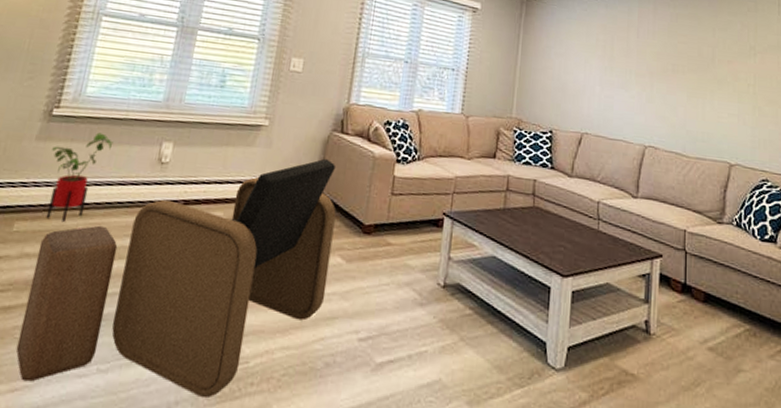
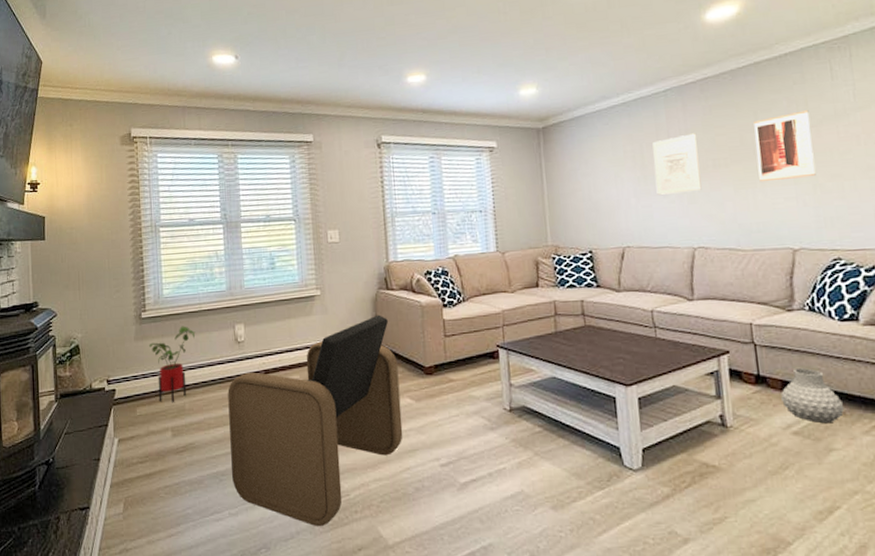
stool: present [15,225,118,382] -> none [160,401,225,528]
wall art: none [620,35,662,91] -> present [652,133,702,195]
vase: none [702,282,756,342] -> present [781,368,845,423]
wall art: none [710,36,757,99] -> present [754,110,816,183]

